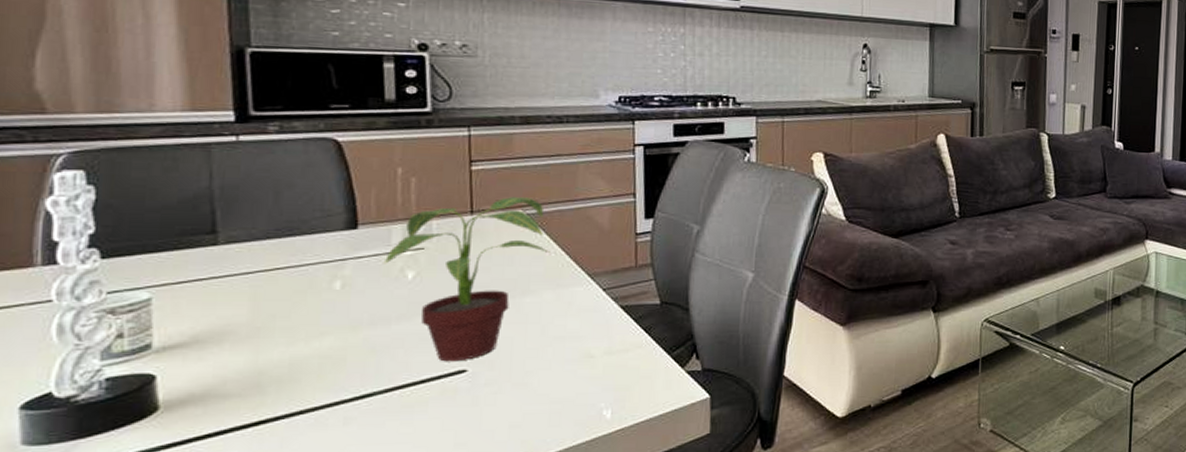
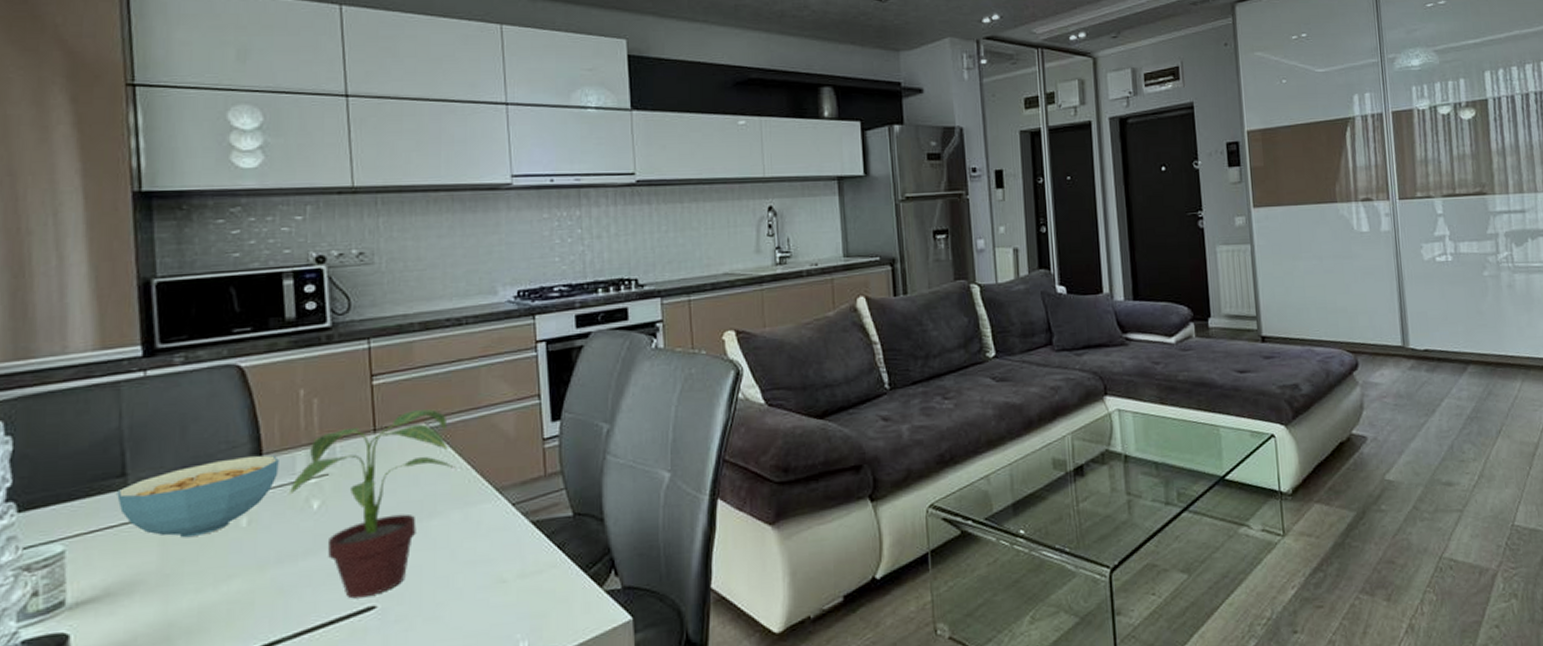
cereal bowl: none [206,225,375,296] -> present [117,455,279,538]

